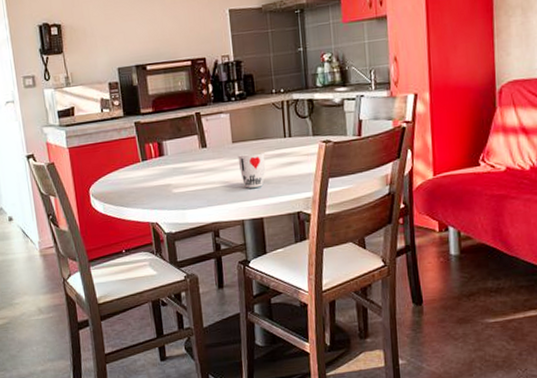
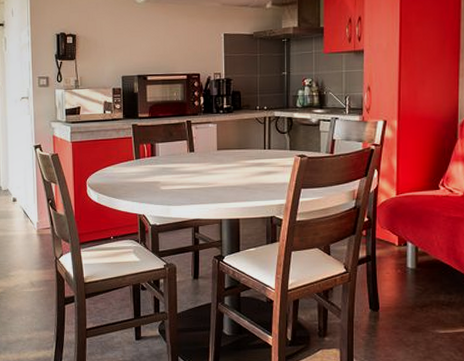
cup: present [237,152,266,188] -> none [221,161,246,191]

